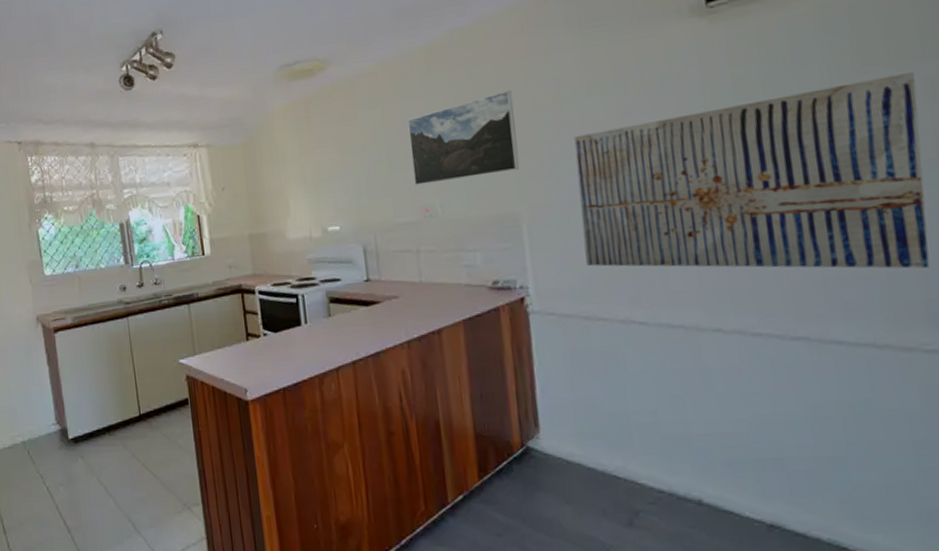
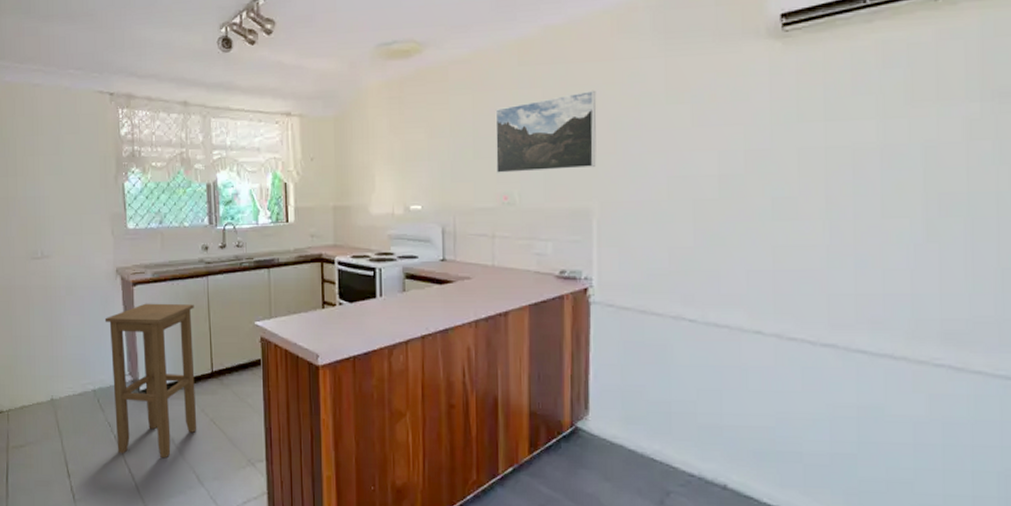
stool: none [28,347,130,508] -> present [104,303,197,459]
wall art: present [574,72,930,269] -> none [647,111,957,292]

